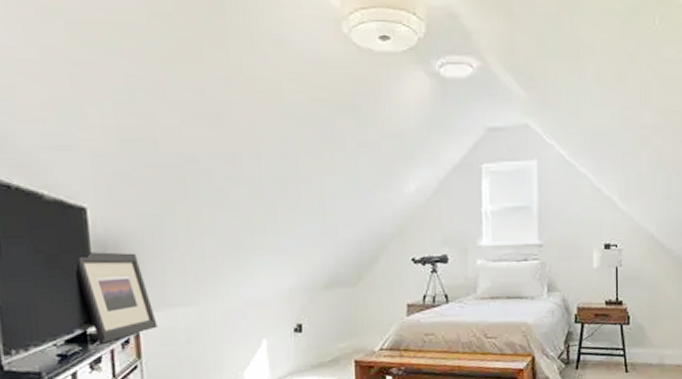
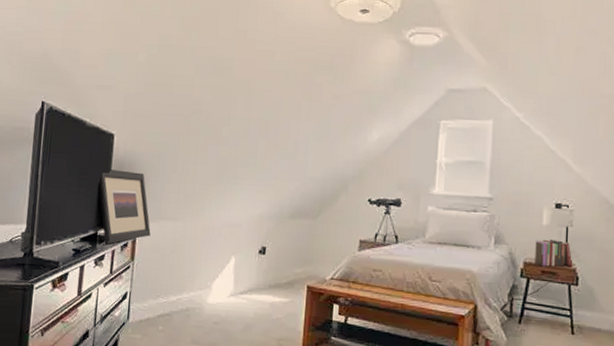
books: none [587,281,624,310] -> present [535,239,573,268]

